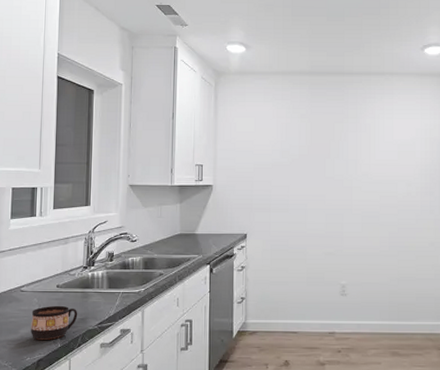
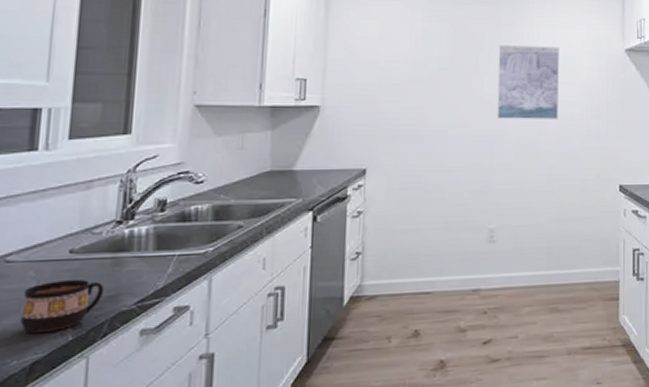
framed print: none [346,134,397,196] -> present [497,45,559,119]

